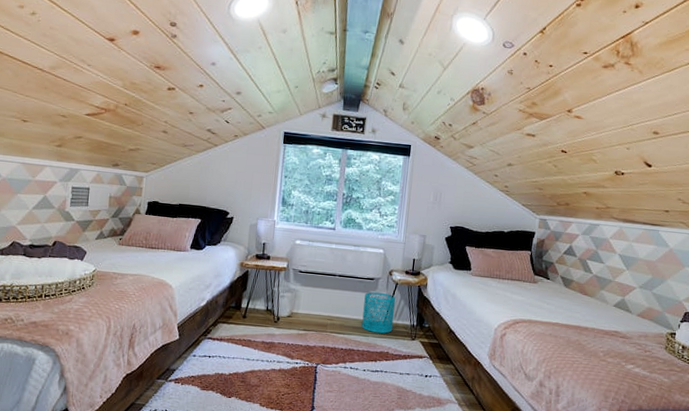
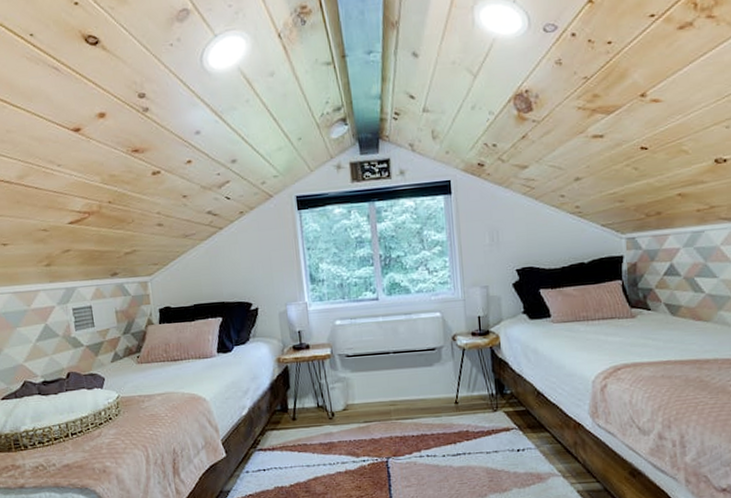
wastebasket: present [361,292,396,334] -> none [428,363,469,411]

